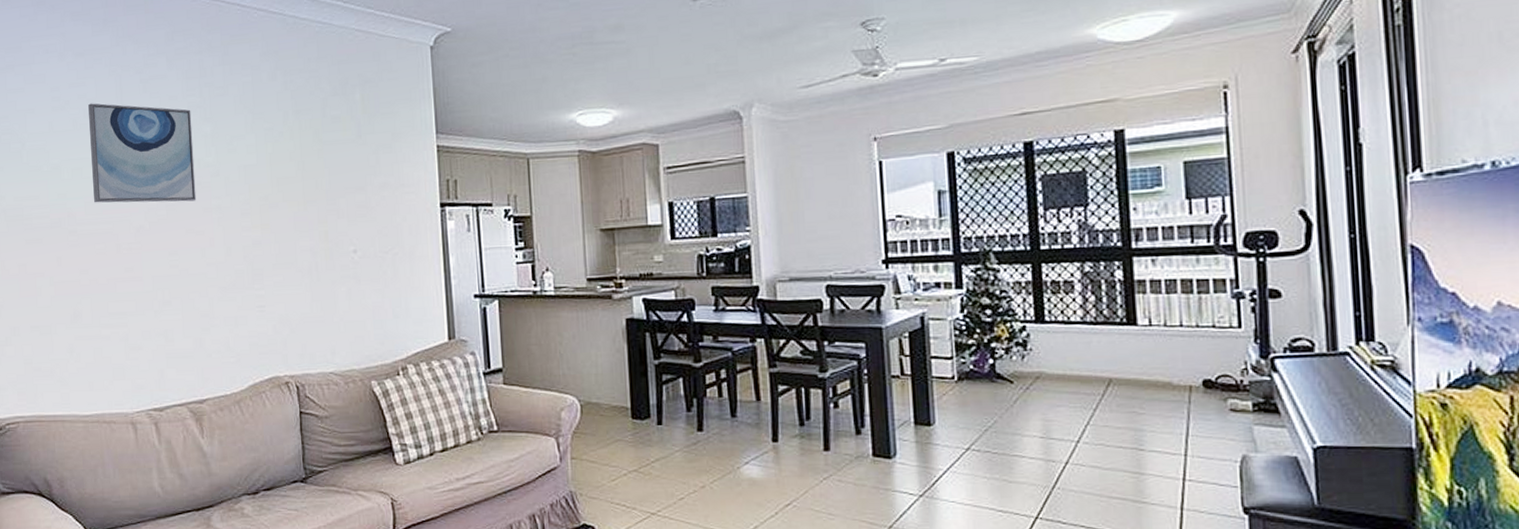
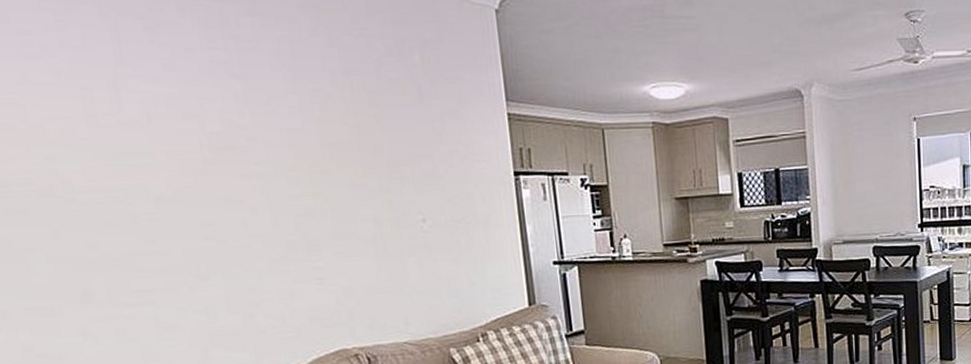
wall art: present [88,103,197,203] -> none [74,51,231,168]

